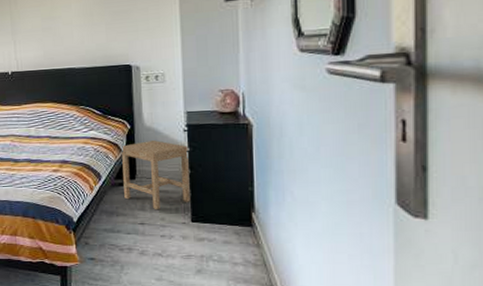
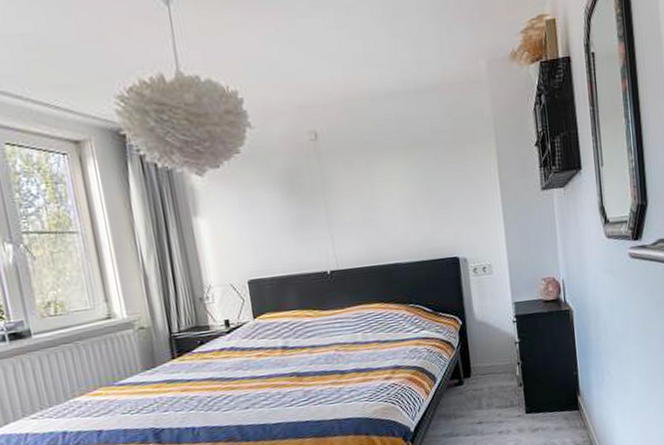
stool: present [122,140,190,210] -> none [455,334,524,407]

